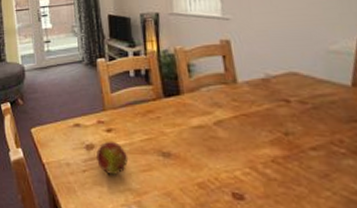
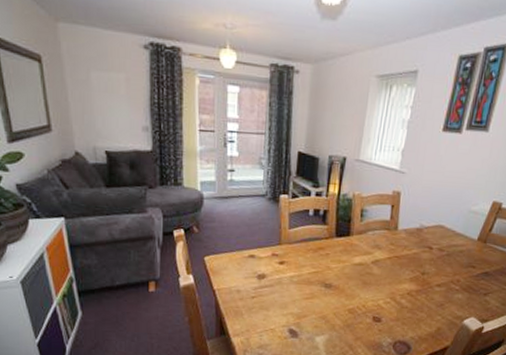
fruit: present [96,141,129,175] -> none [266,272,295,301]

